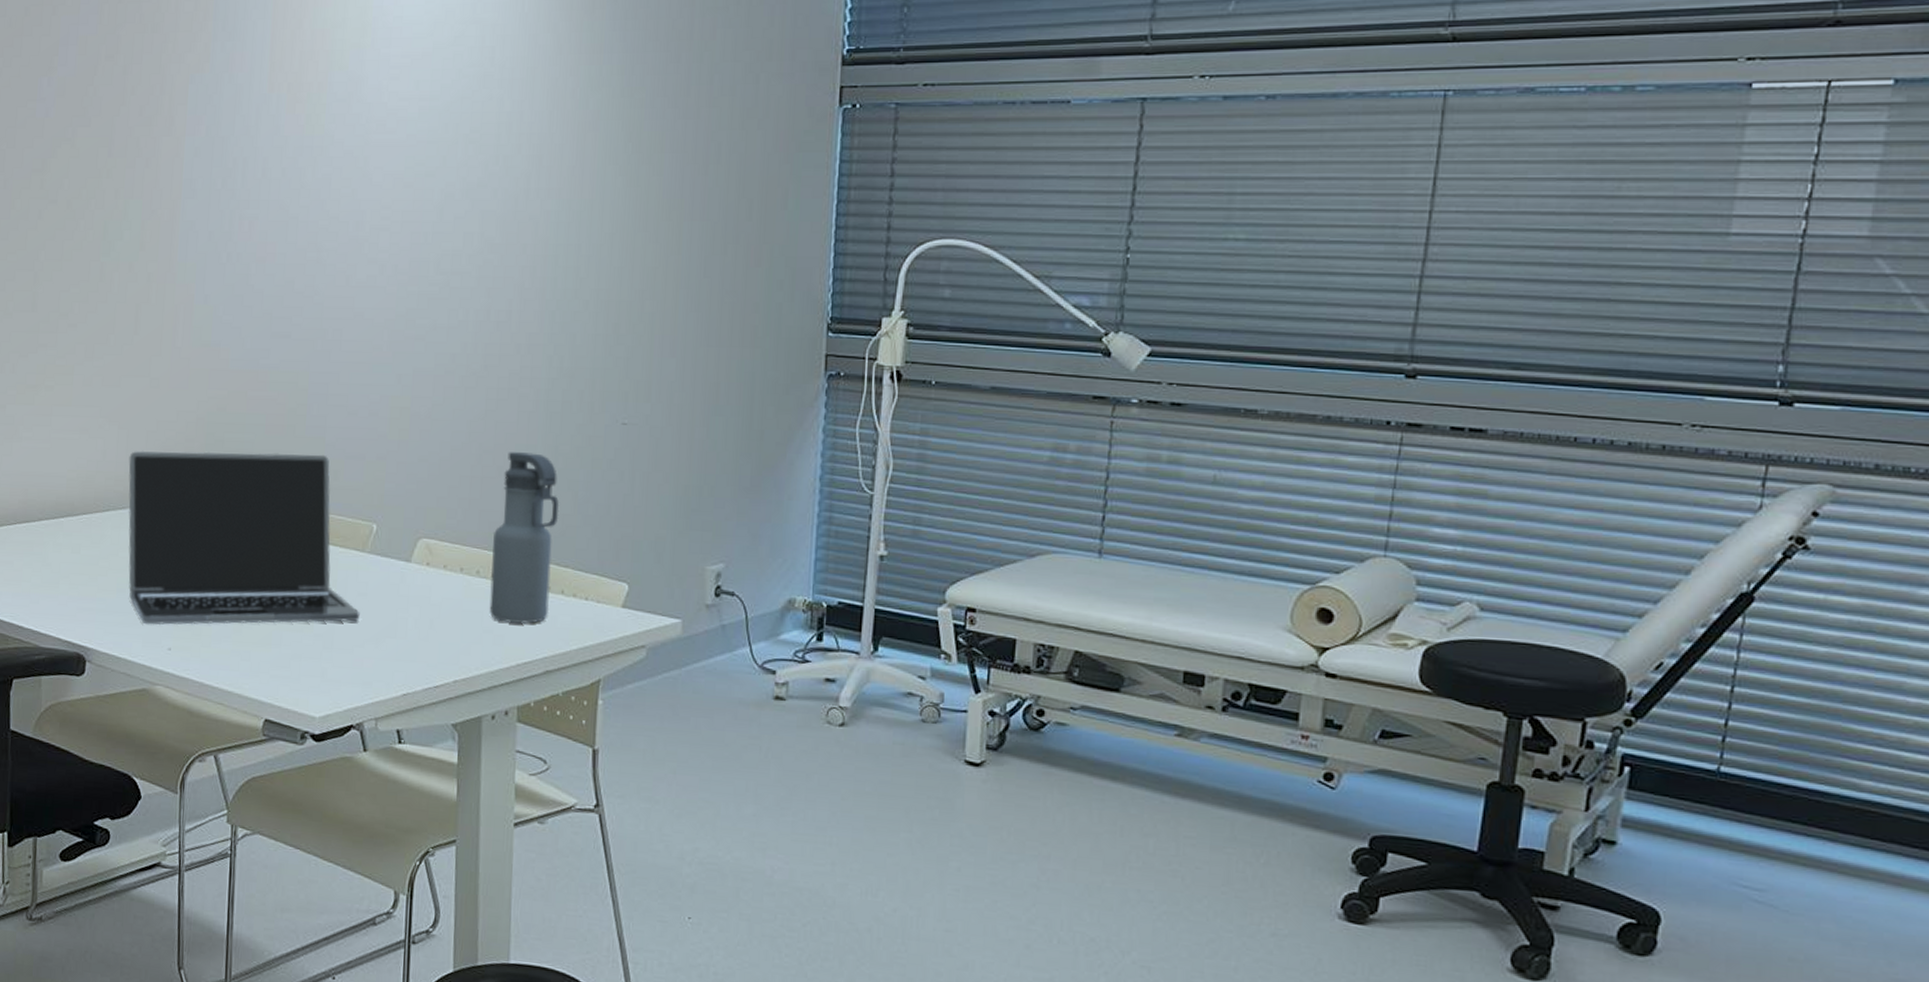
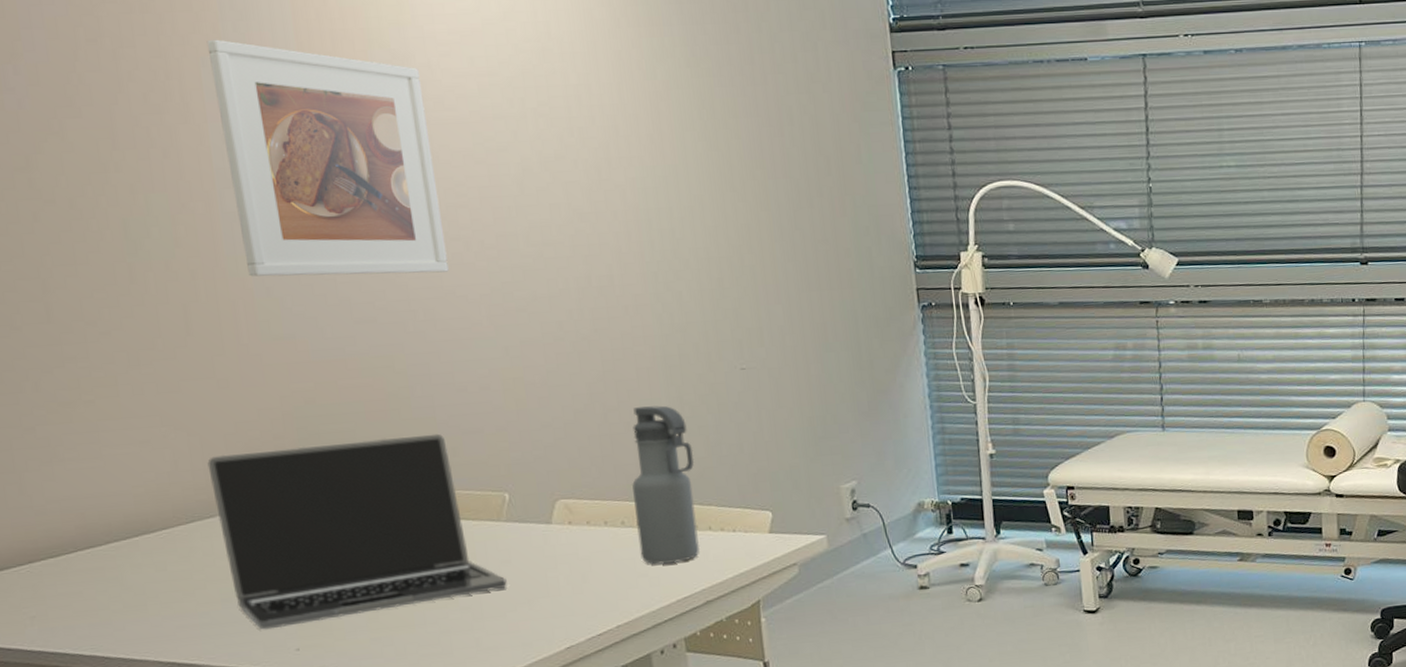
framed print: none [193,58,369,294] -> present [206,39,449,277]

